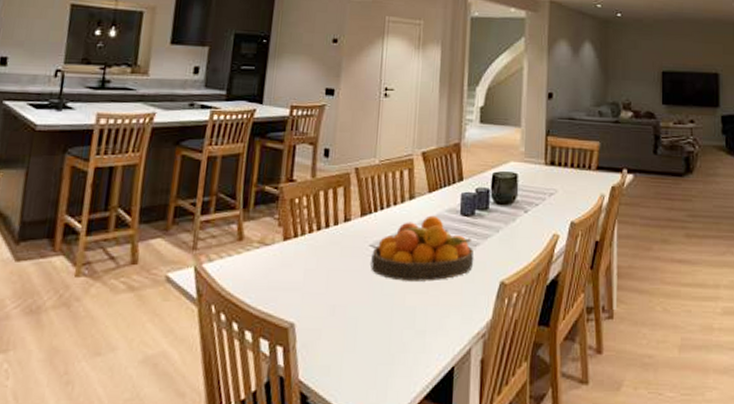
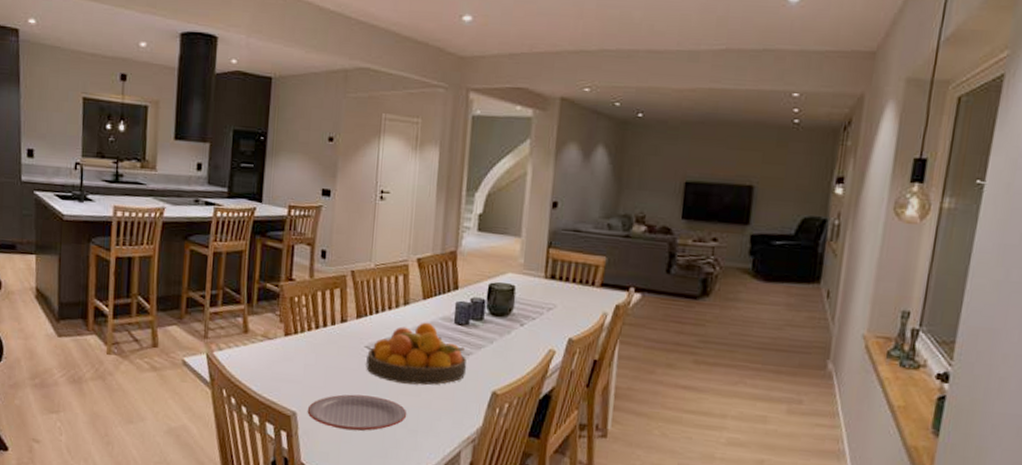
plate: none [306,298,415,338] -> present [307,394,407,432]

